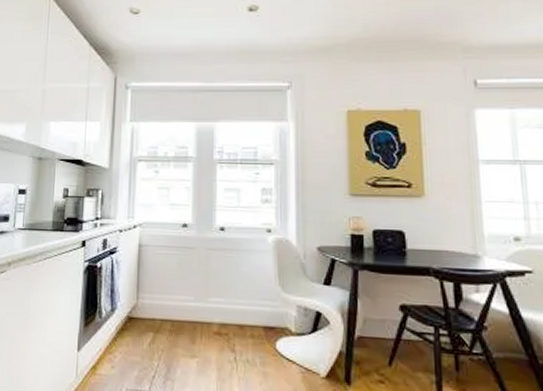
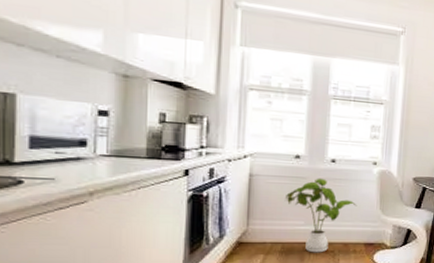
house plant: none [173,248,252,335] -> present [284,178,357,253]

